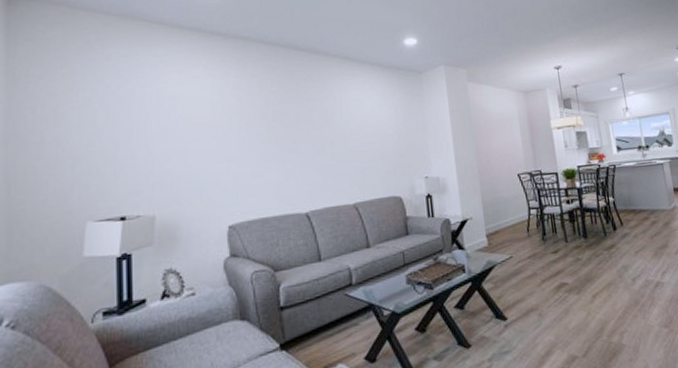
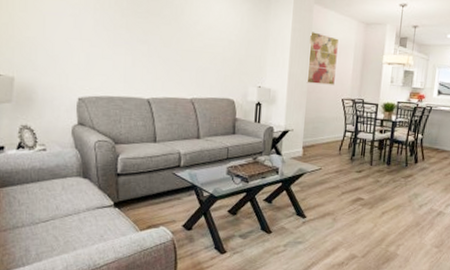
wall art: none [470,109,506,164] -> present [306,32,338,85]

